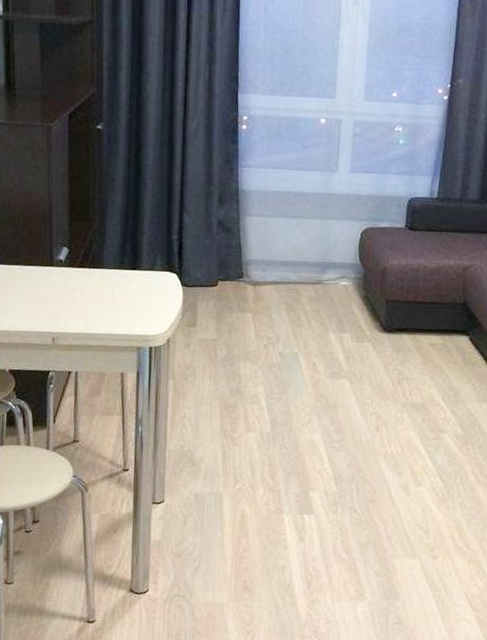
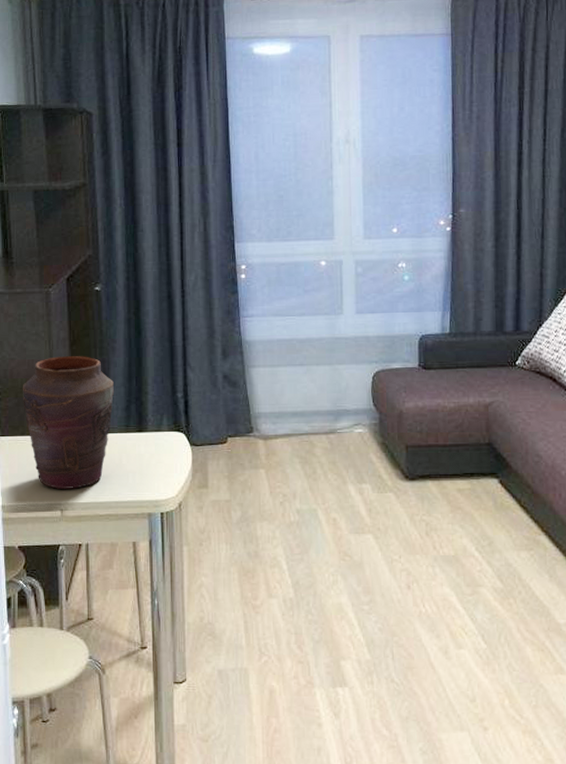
vase: none [19,191,111,320] -> present [22,356,115,489]

